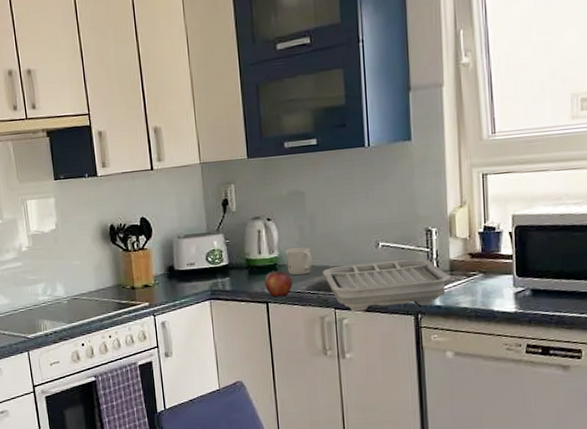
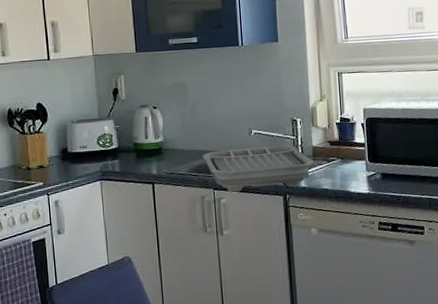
fruit: present [264,270,292,297] -> none [150,154,176,179]
mug: present [285,247,313,276] -> none [169,133,194,159]

